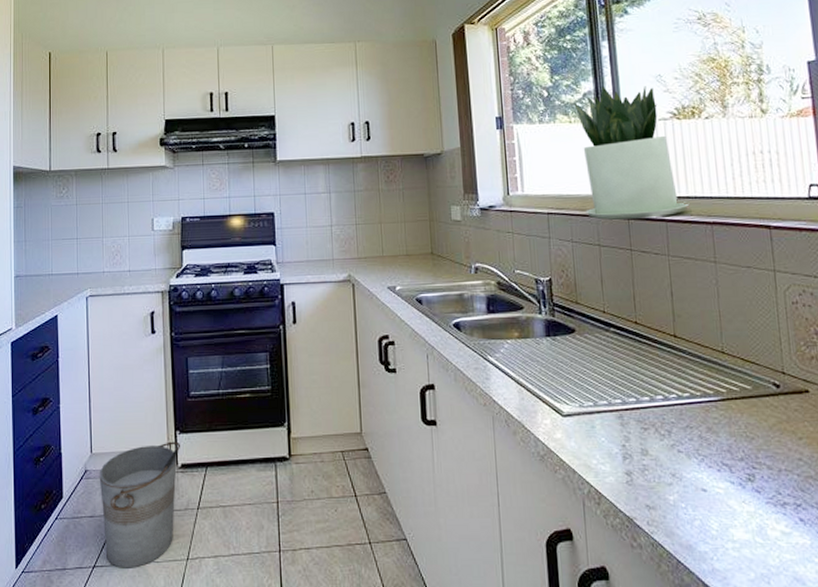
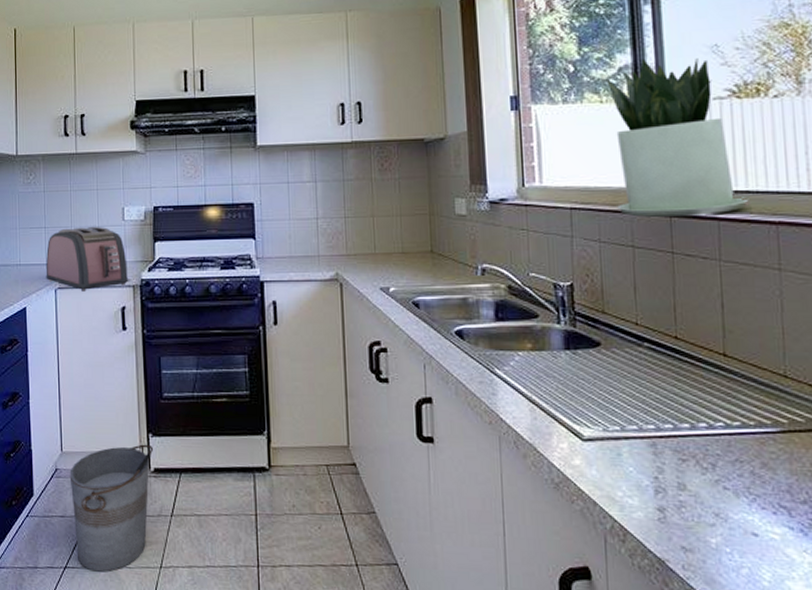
toaster: none [77,236,157,300] -> present [45,226,128,293]

